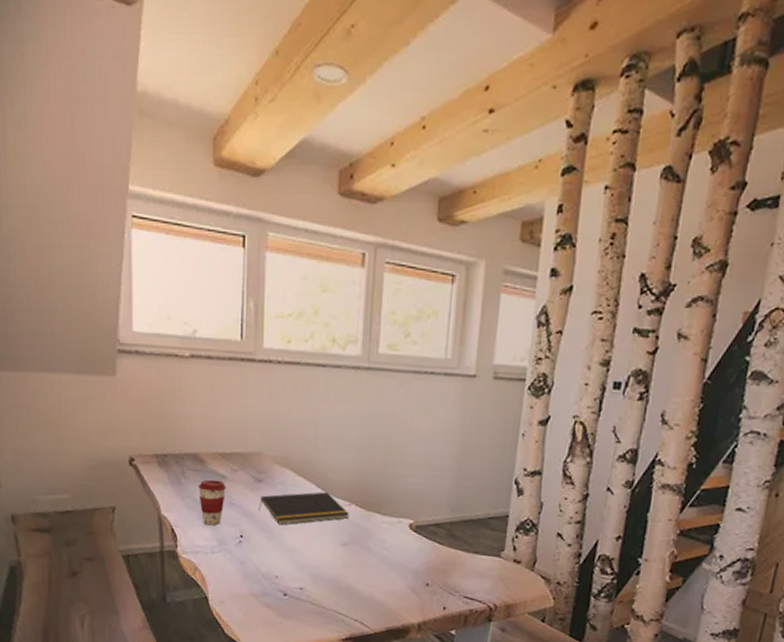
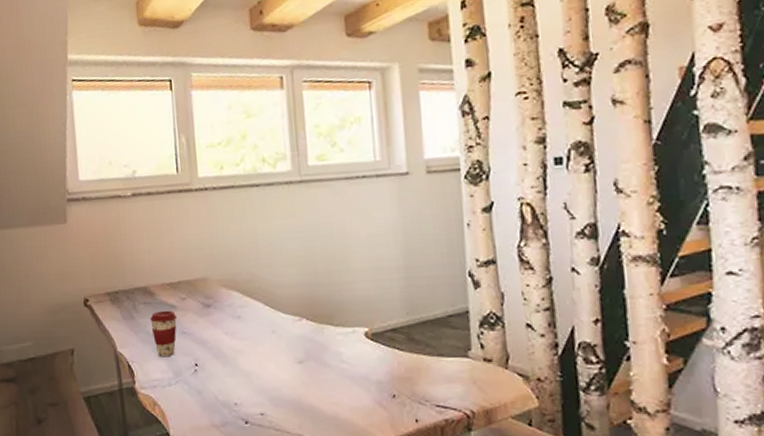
notepad: present [259,491,350,525] -> none [210,309,302,349]

